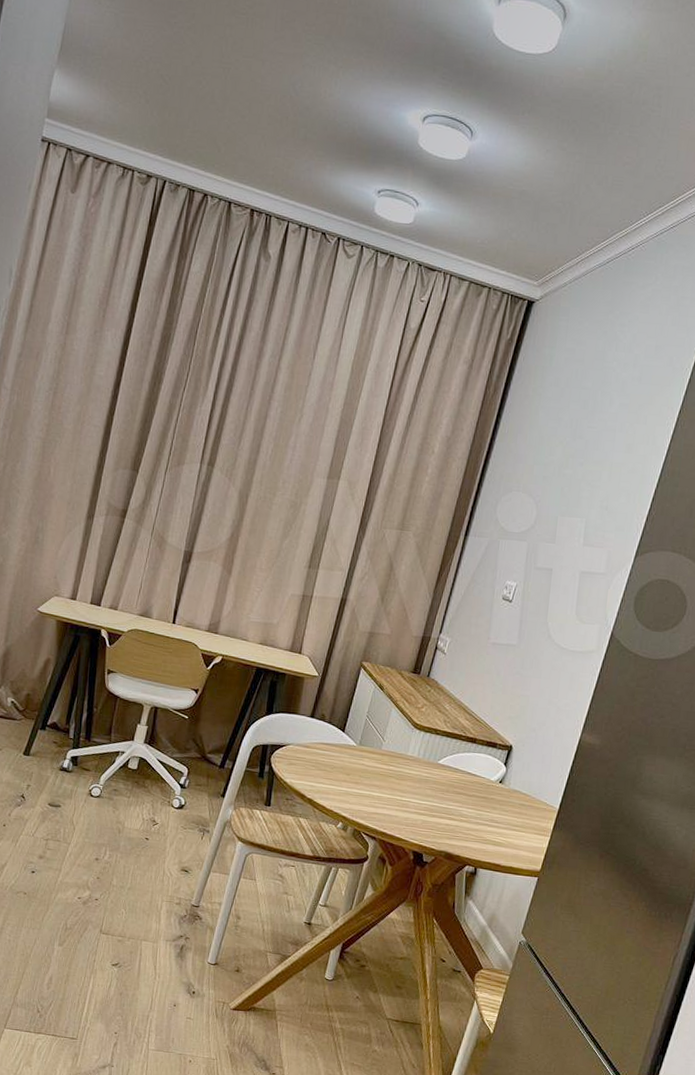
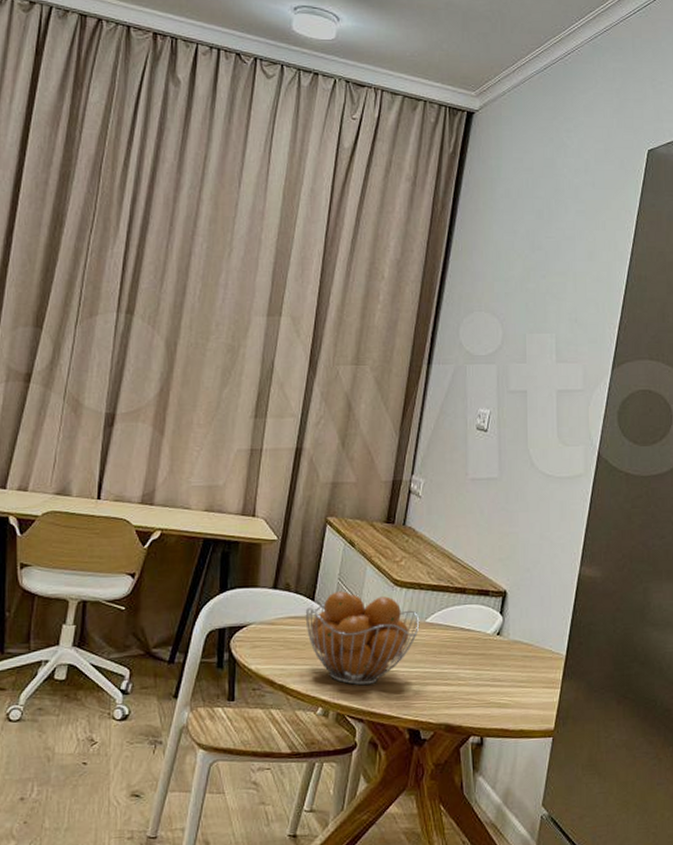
fruit basket: none [335,727,433,810] -> present [305,591,420,686]

